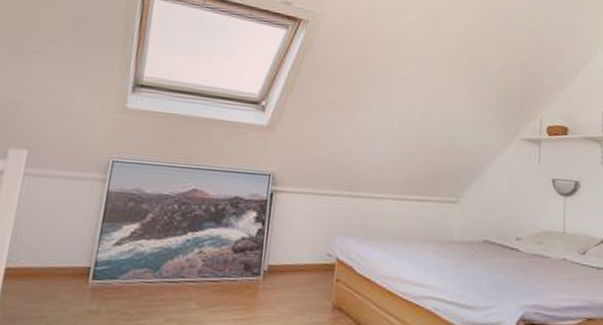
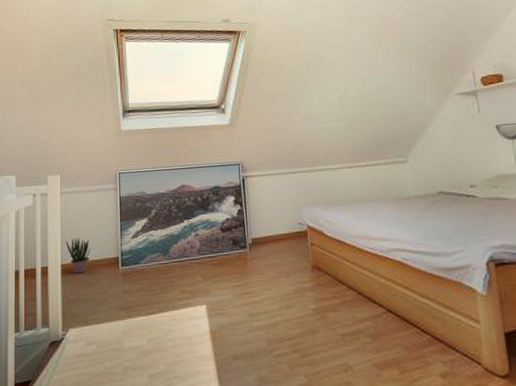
potted plant: none [17,234,54,282] -> present [65,237,91,274]

